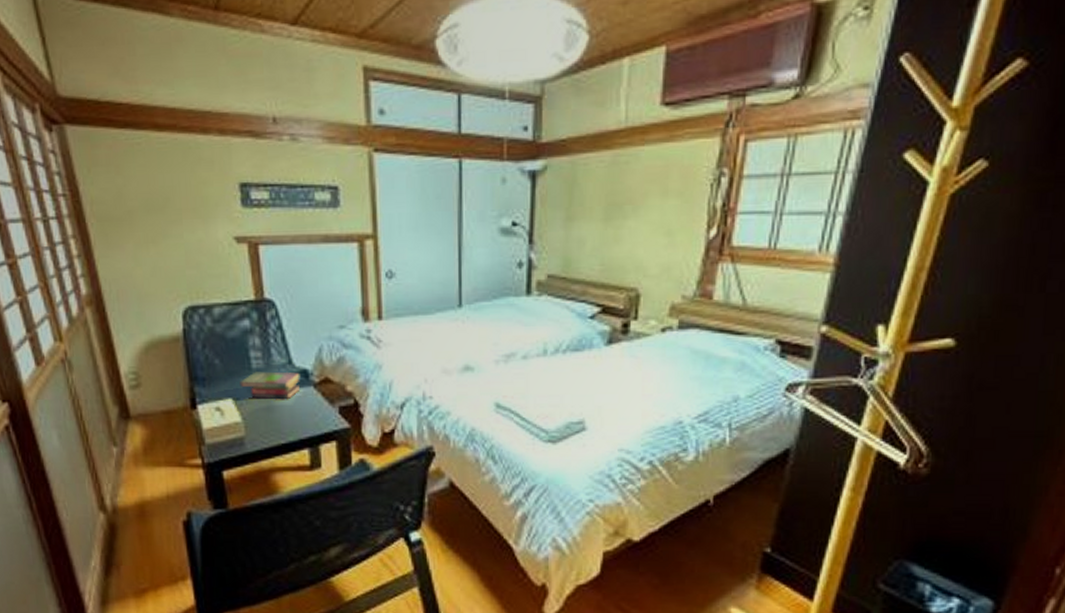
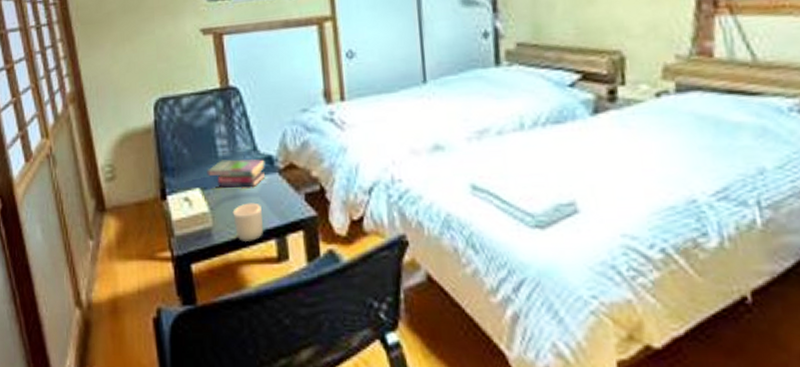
mug: none [266,414,298,450] -> present [232,202,264,242]

